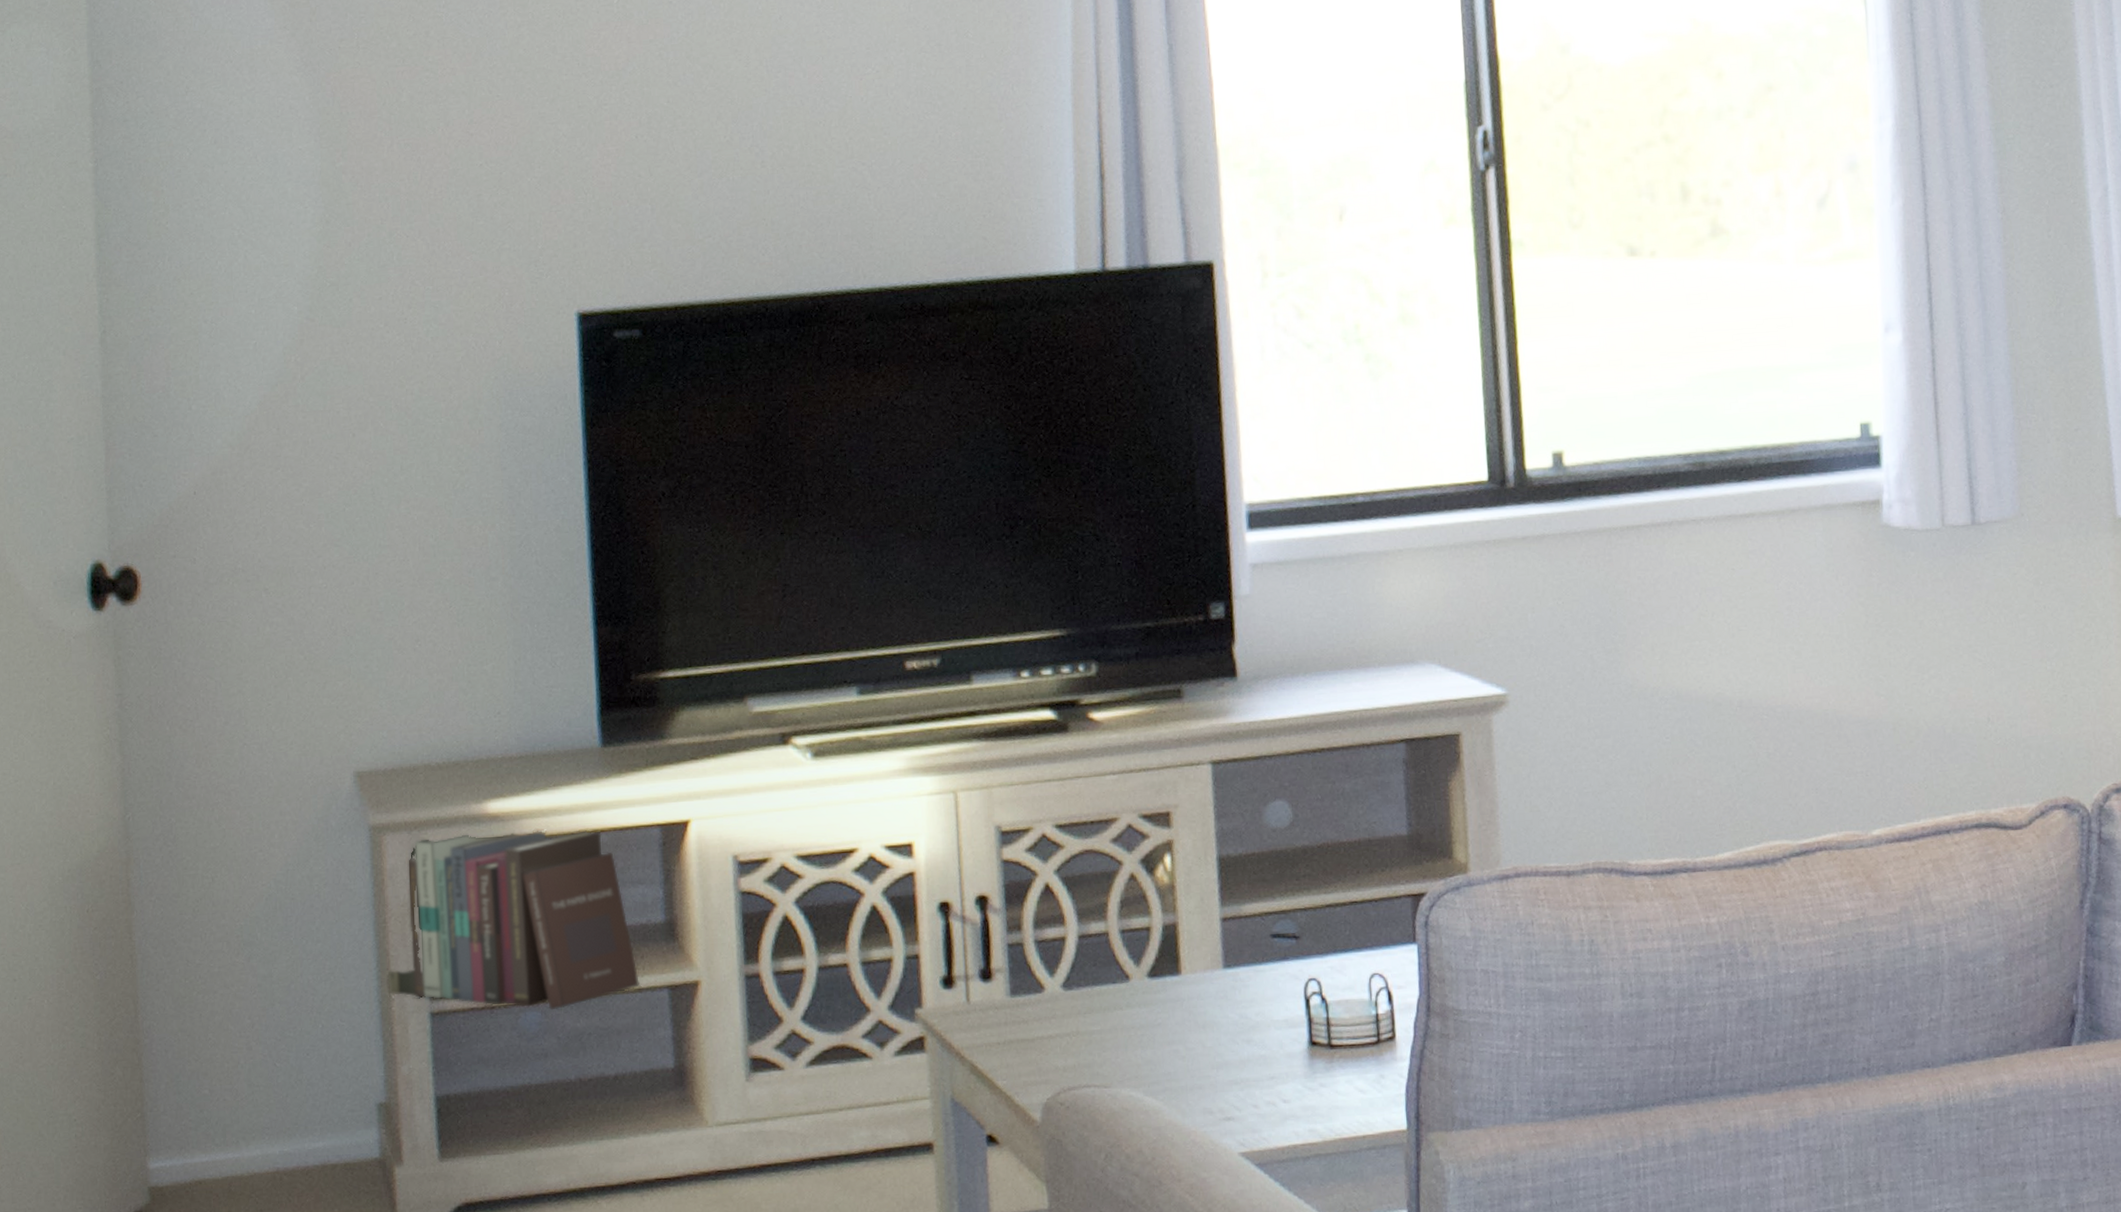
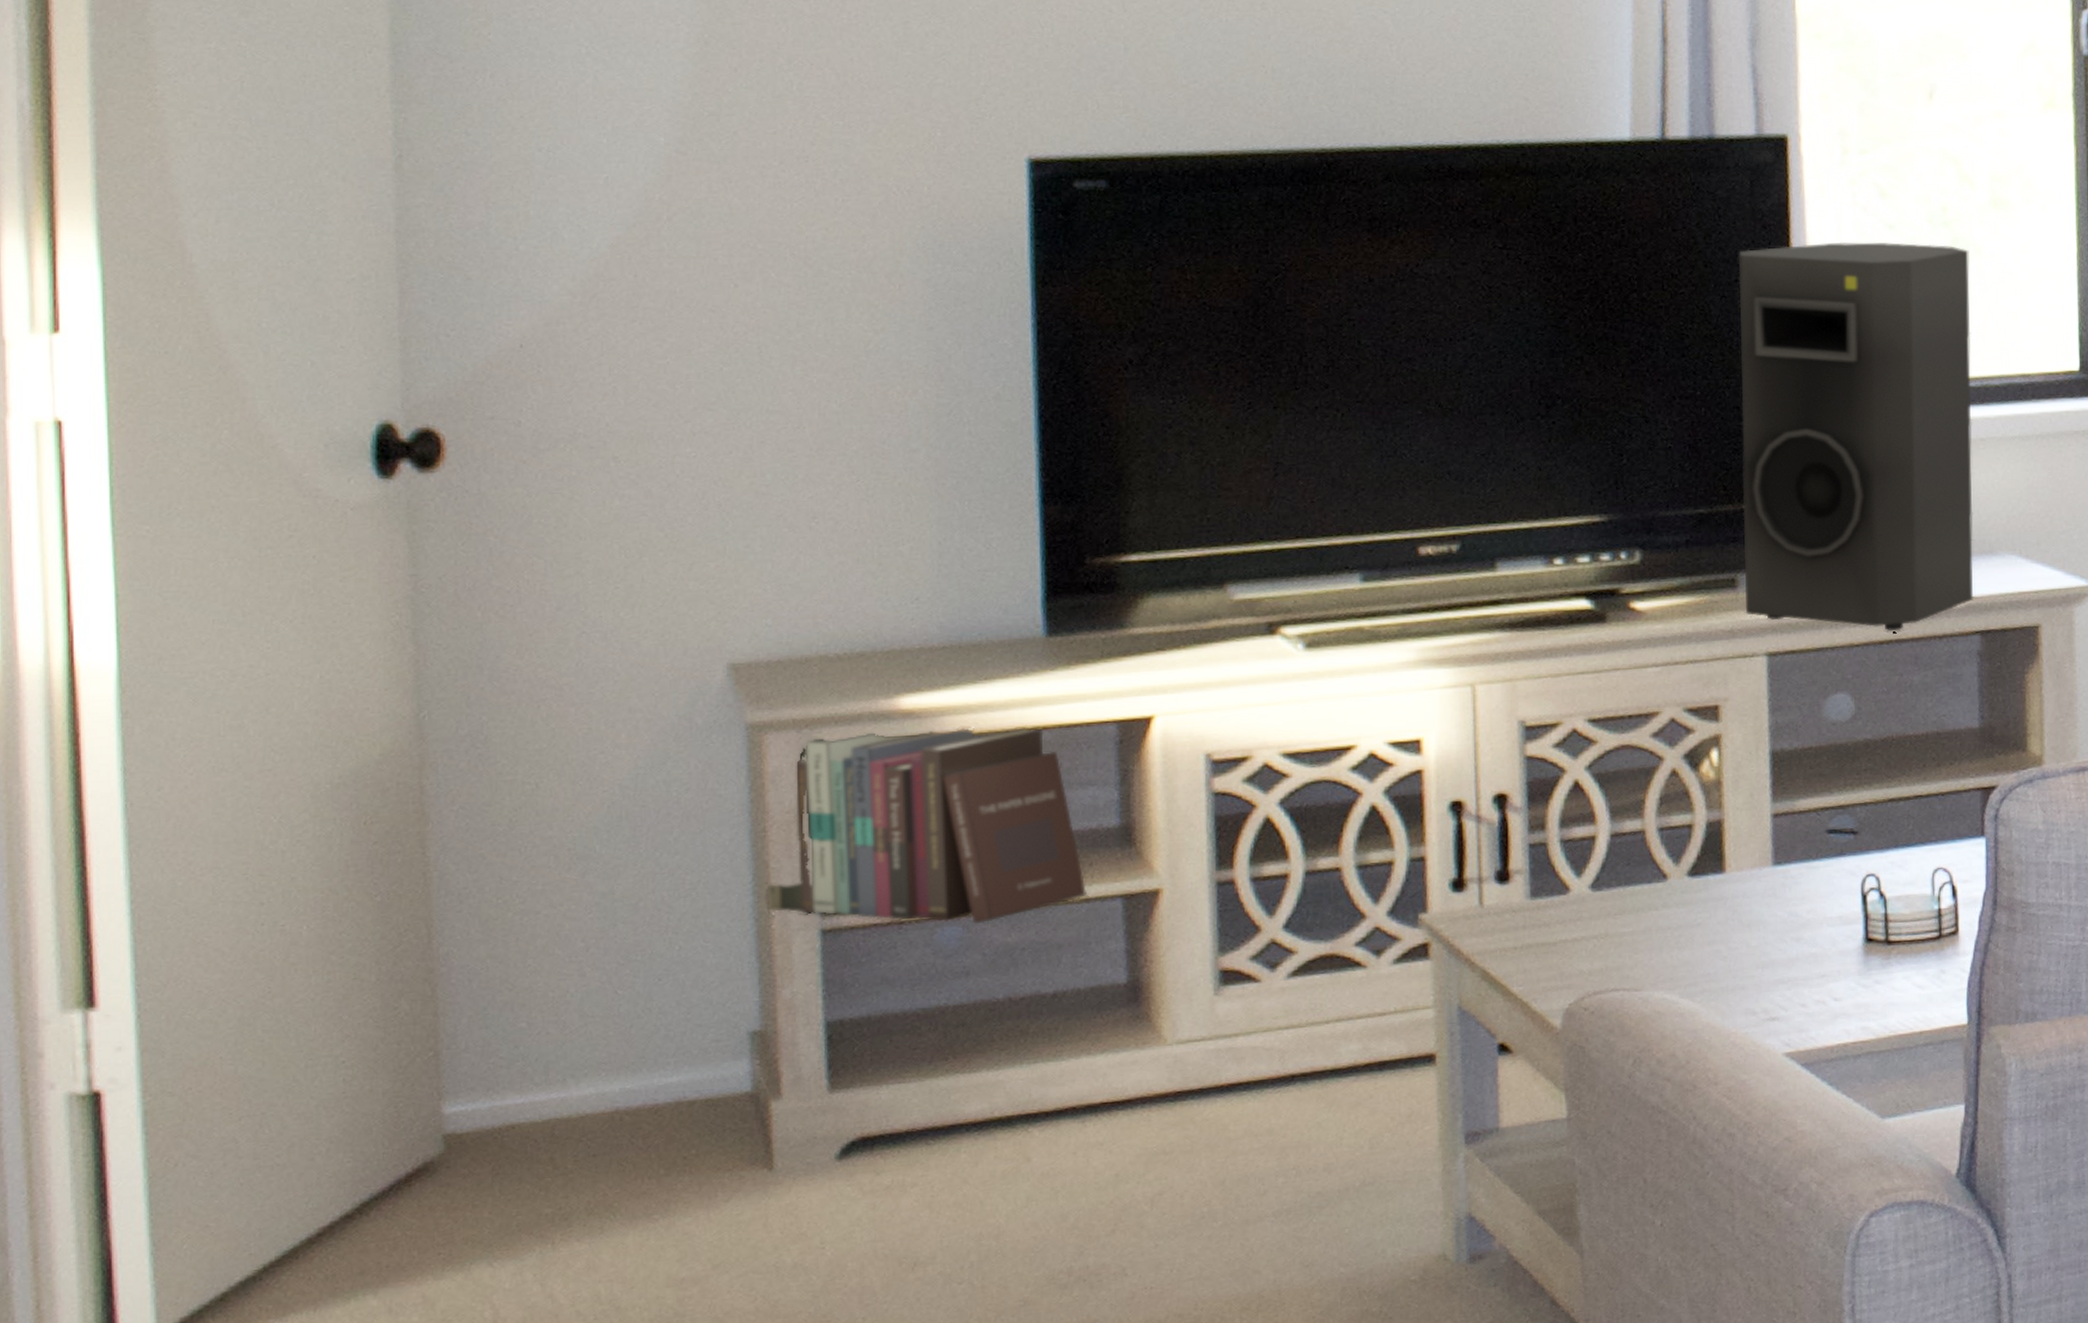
speaker: none [1174,360,1398,739] -> present [1738,241,1974,631]

